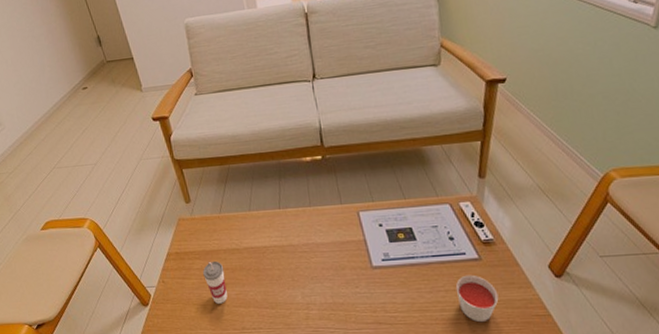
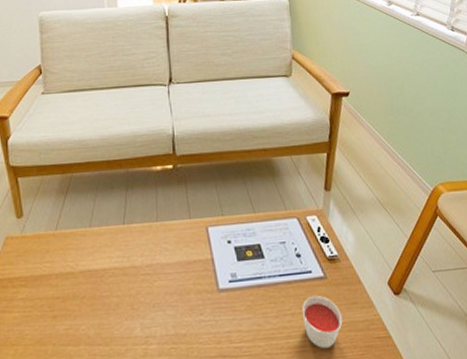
cup: present [203,261,228,304] -> none [28,288,54,343]

